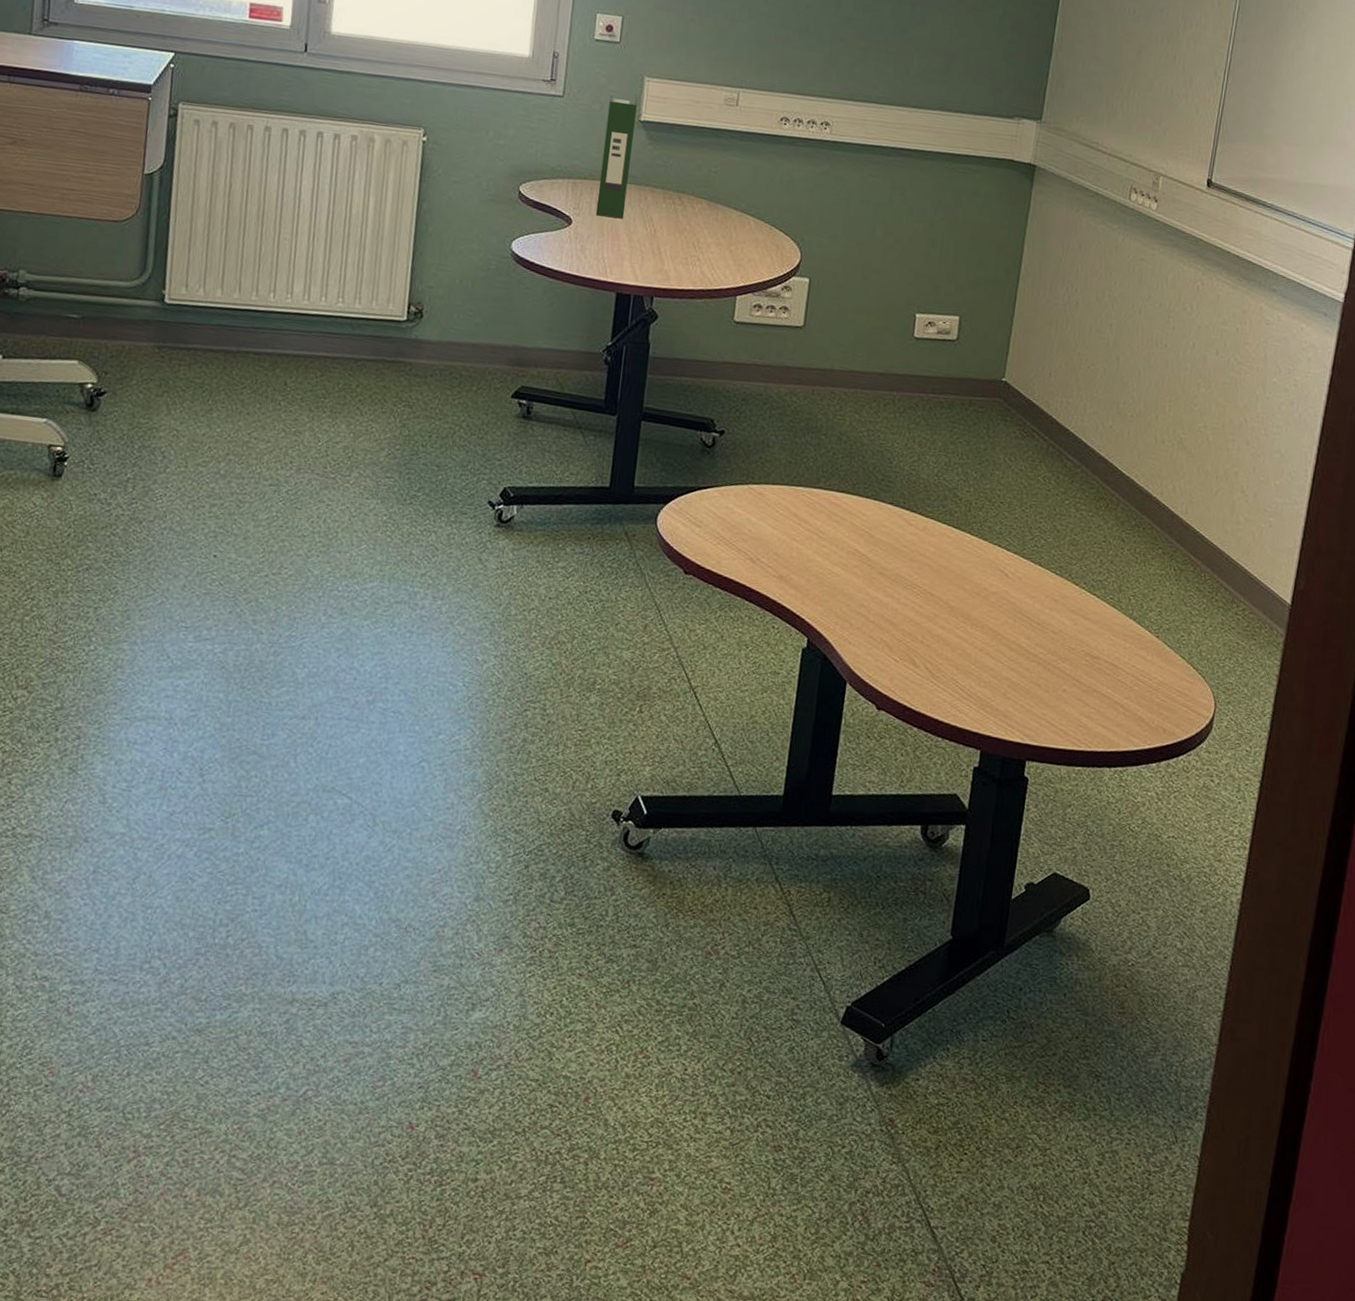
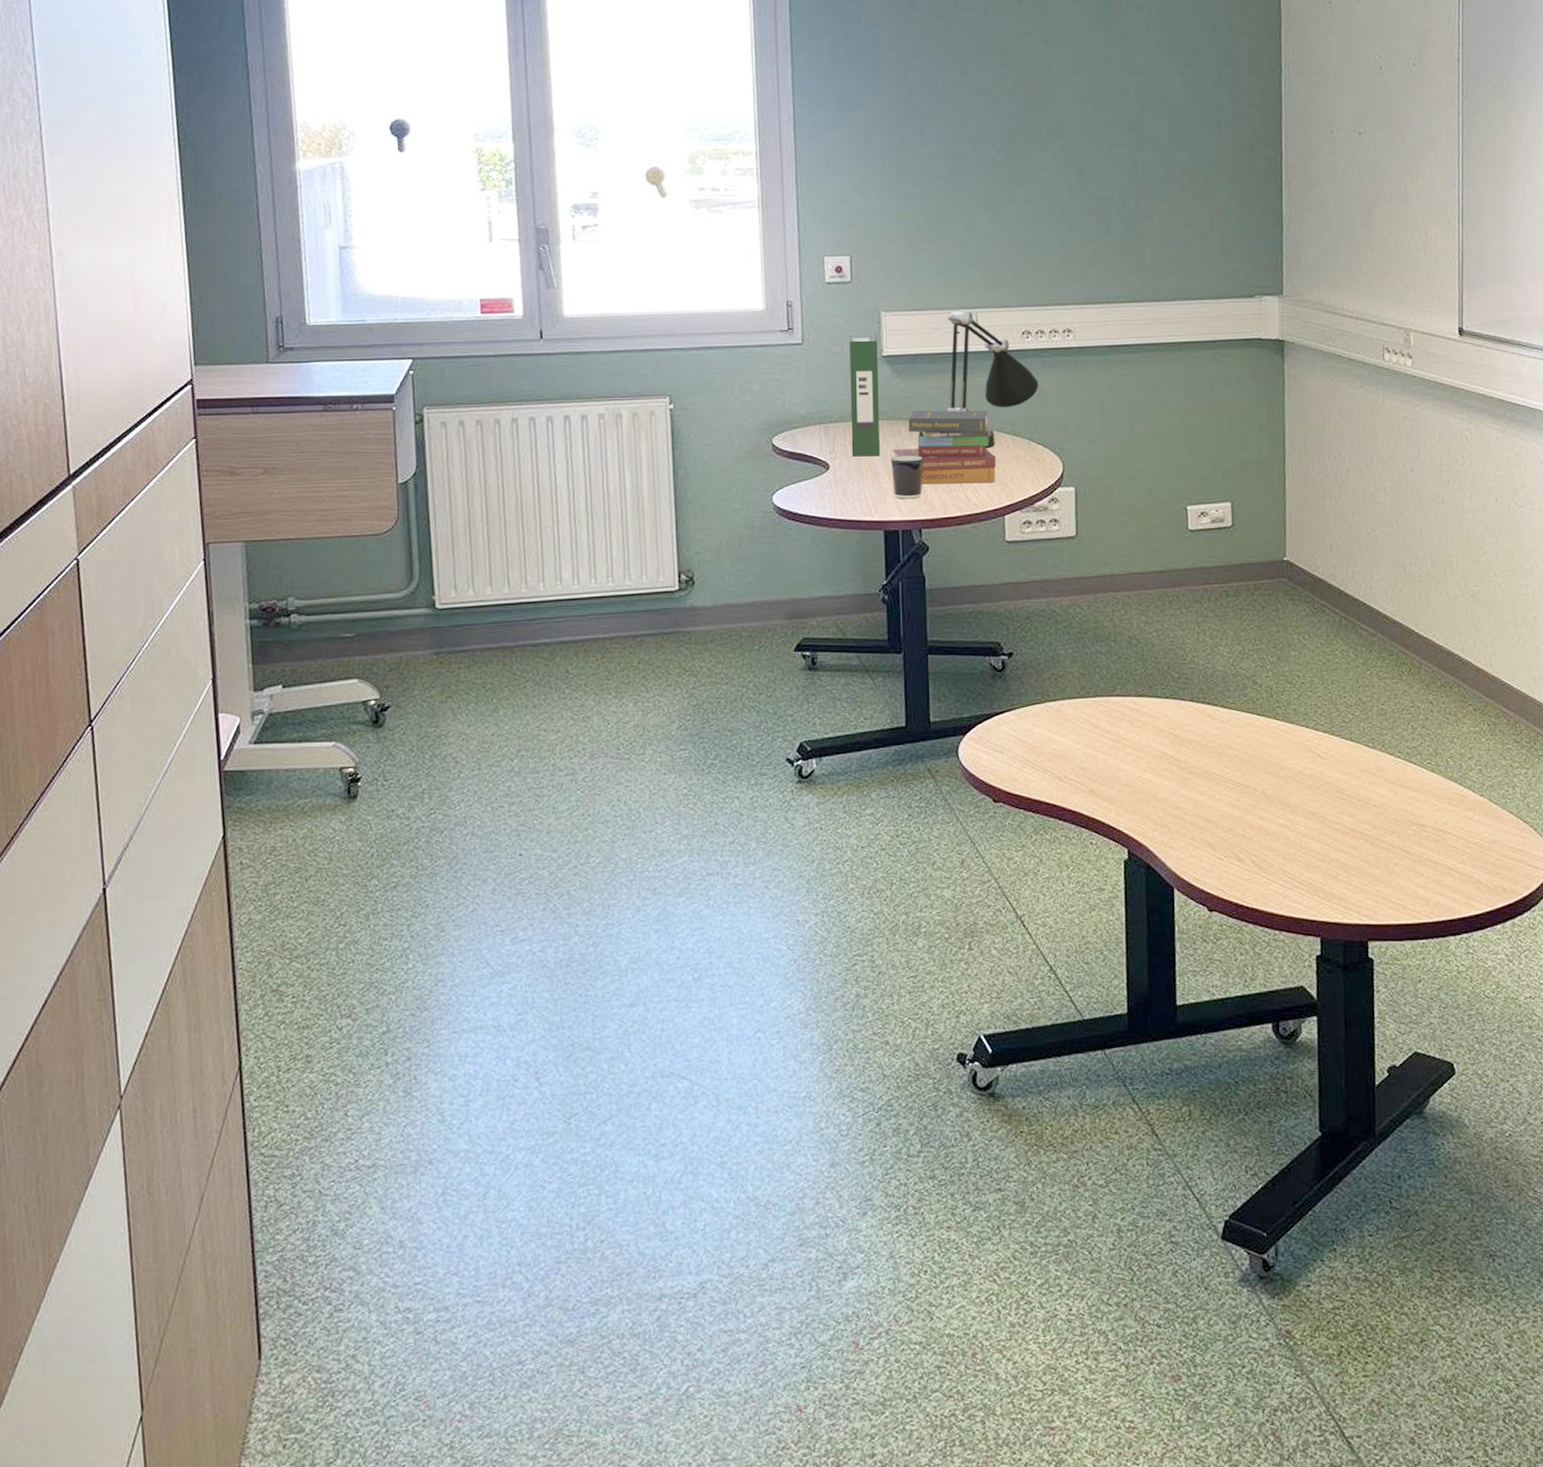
mug: none [631,221,666,266] -> present [891,455,924,499]
books: none [635,179,738,262] -> present [892,410,996,484]
desk lamp: none [695,87,790,228] -> present [947,311,1039,449]

